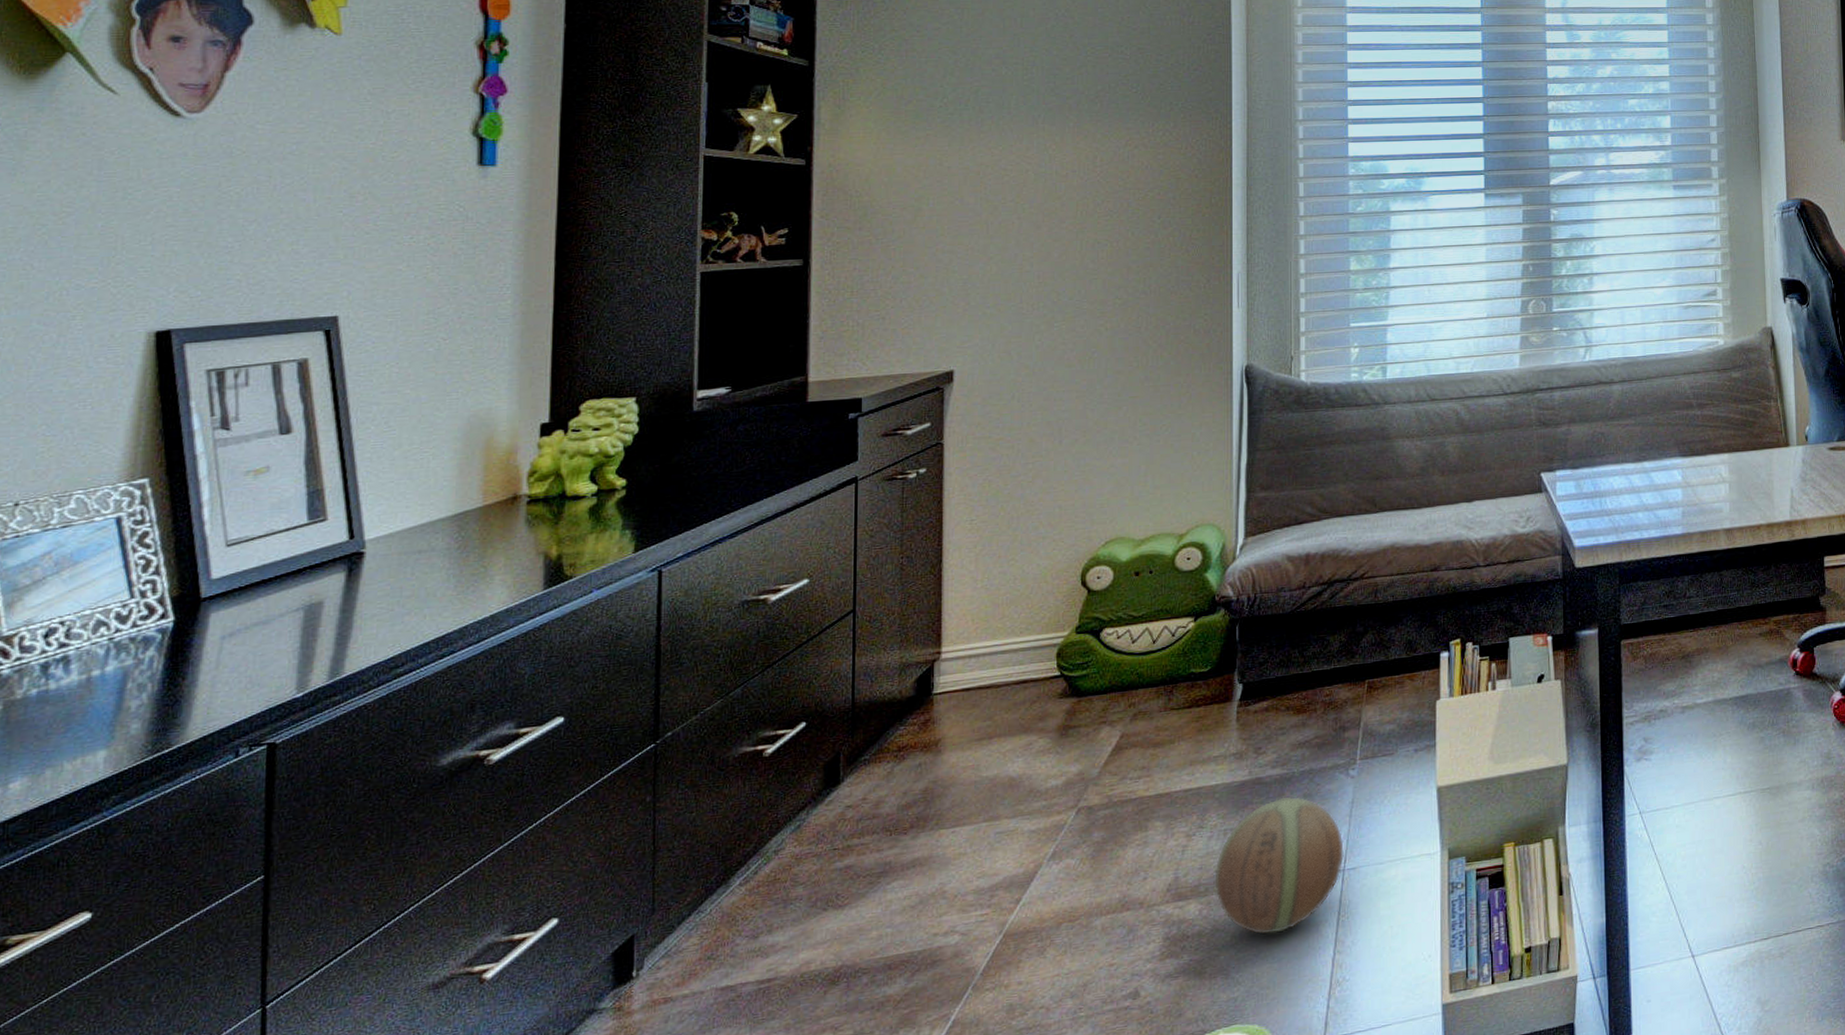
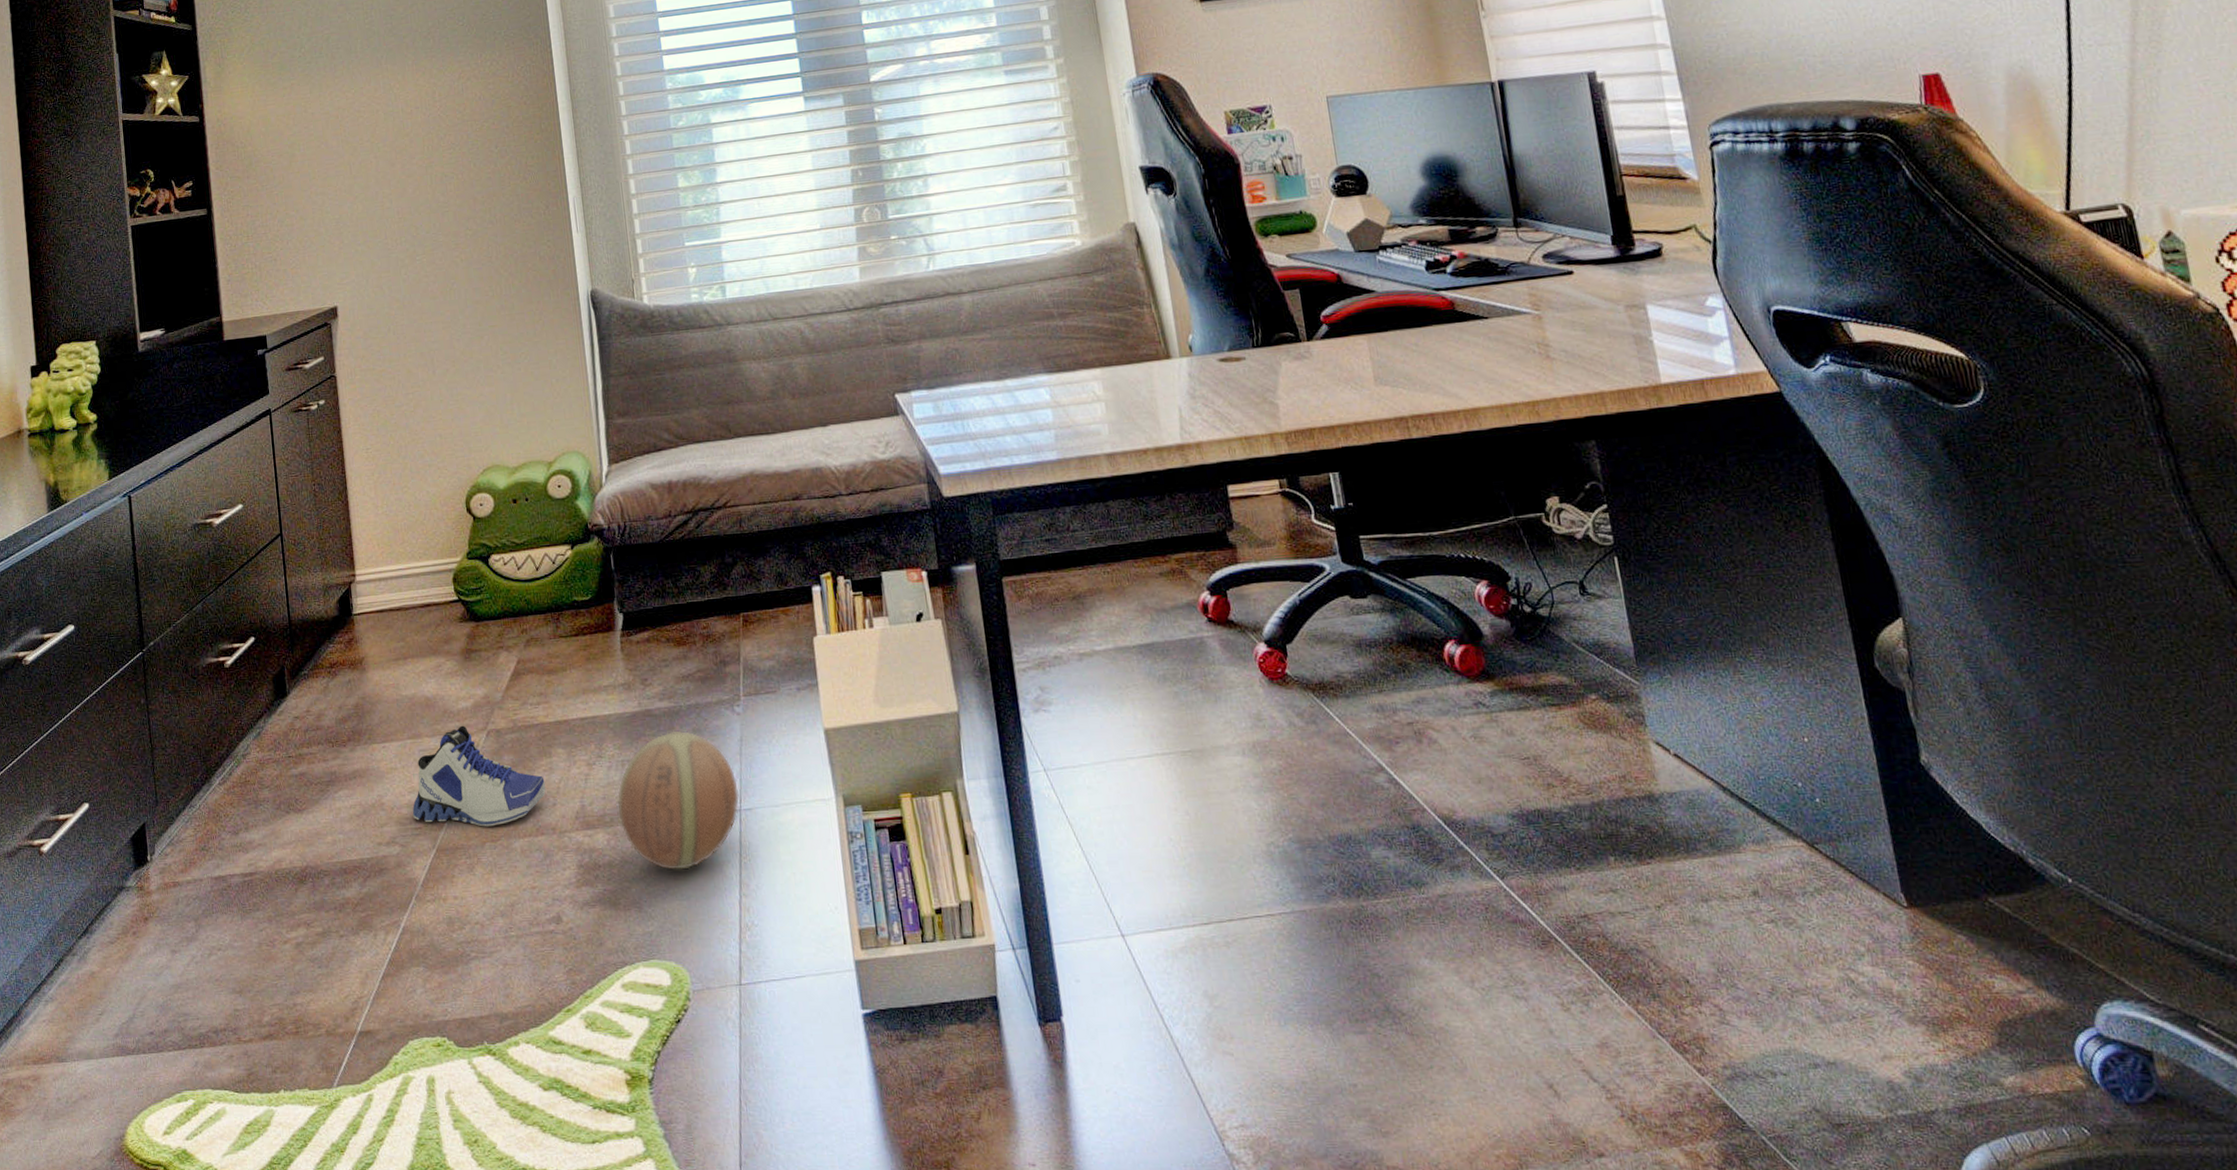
sneaker: none [979,804,1137,908] -> present [412,725,546,827]

